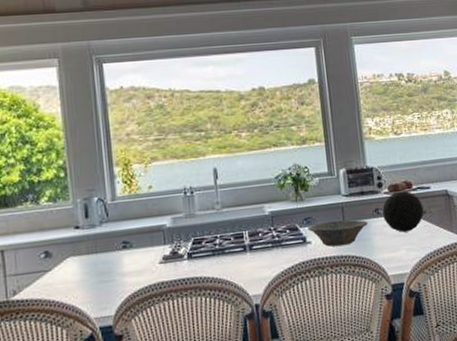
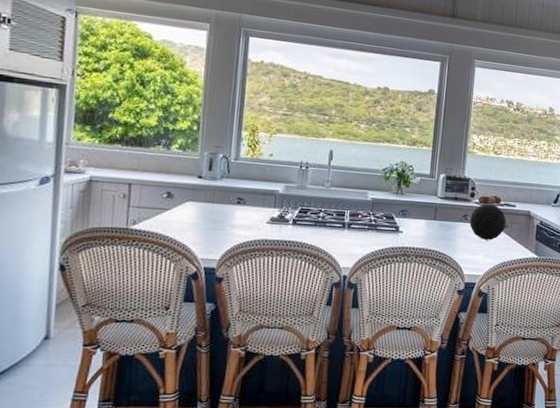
bowl: present [307,219,368,247] -> none [402,217,456,241]

